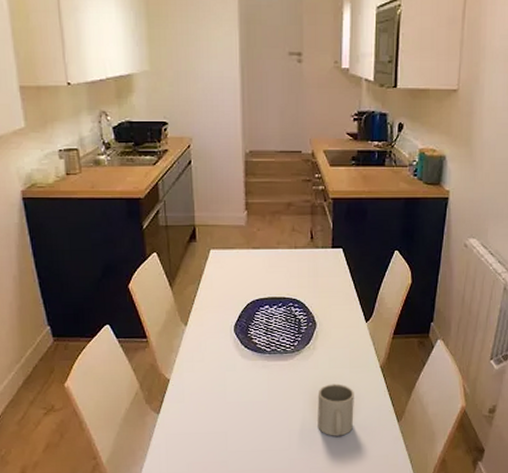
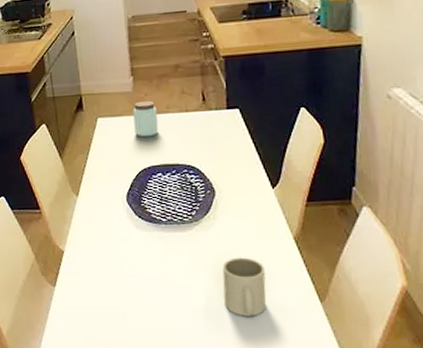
peanut butter: none [245,235,268,271] -> present [133,100,158,138]

